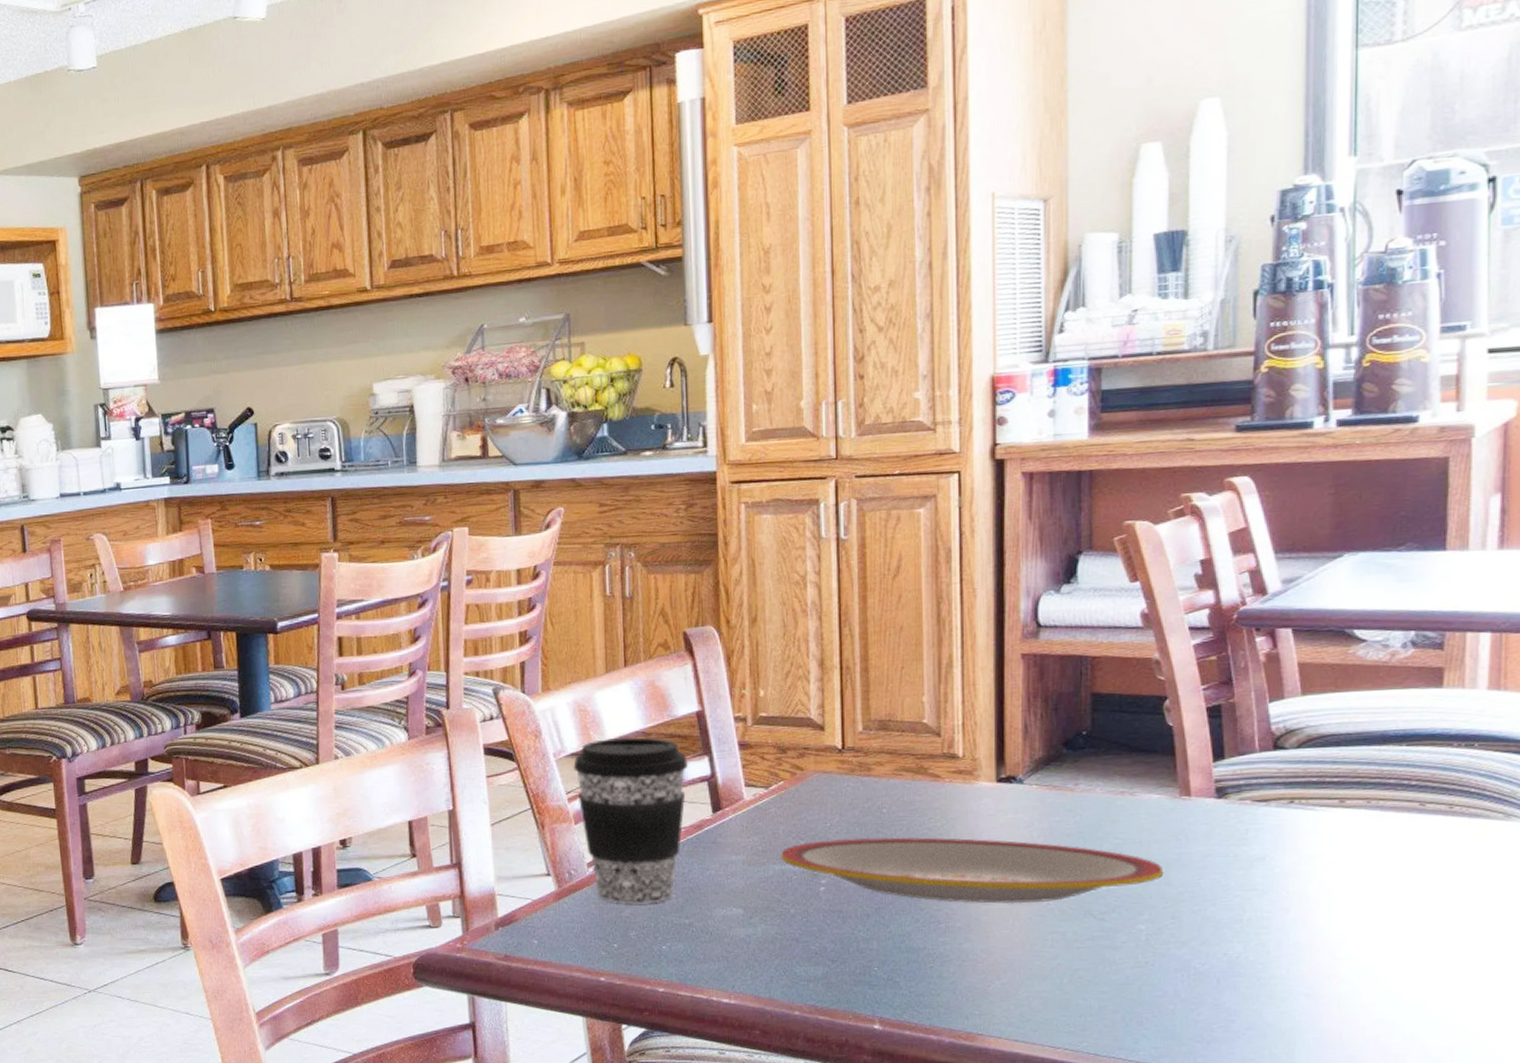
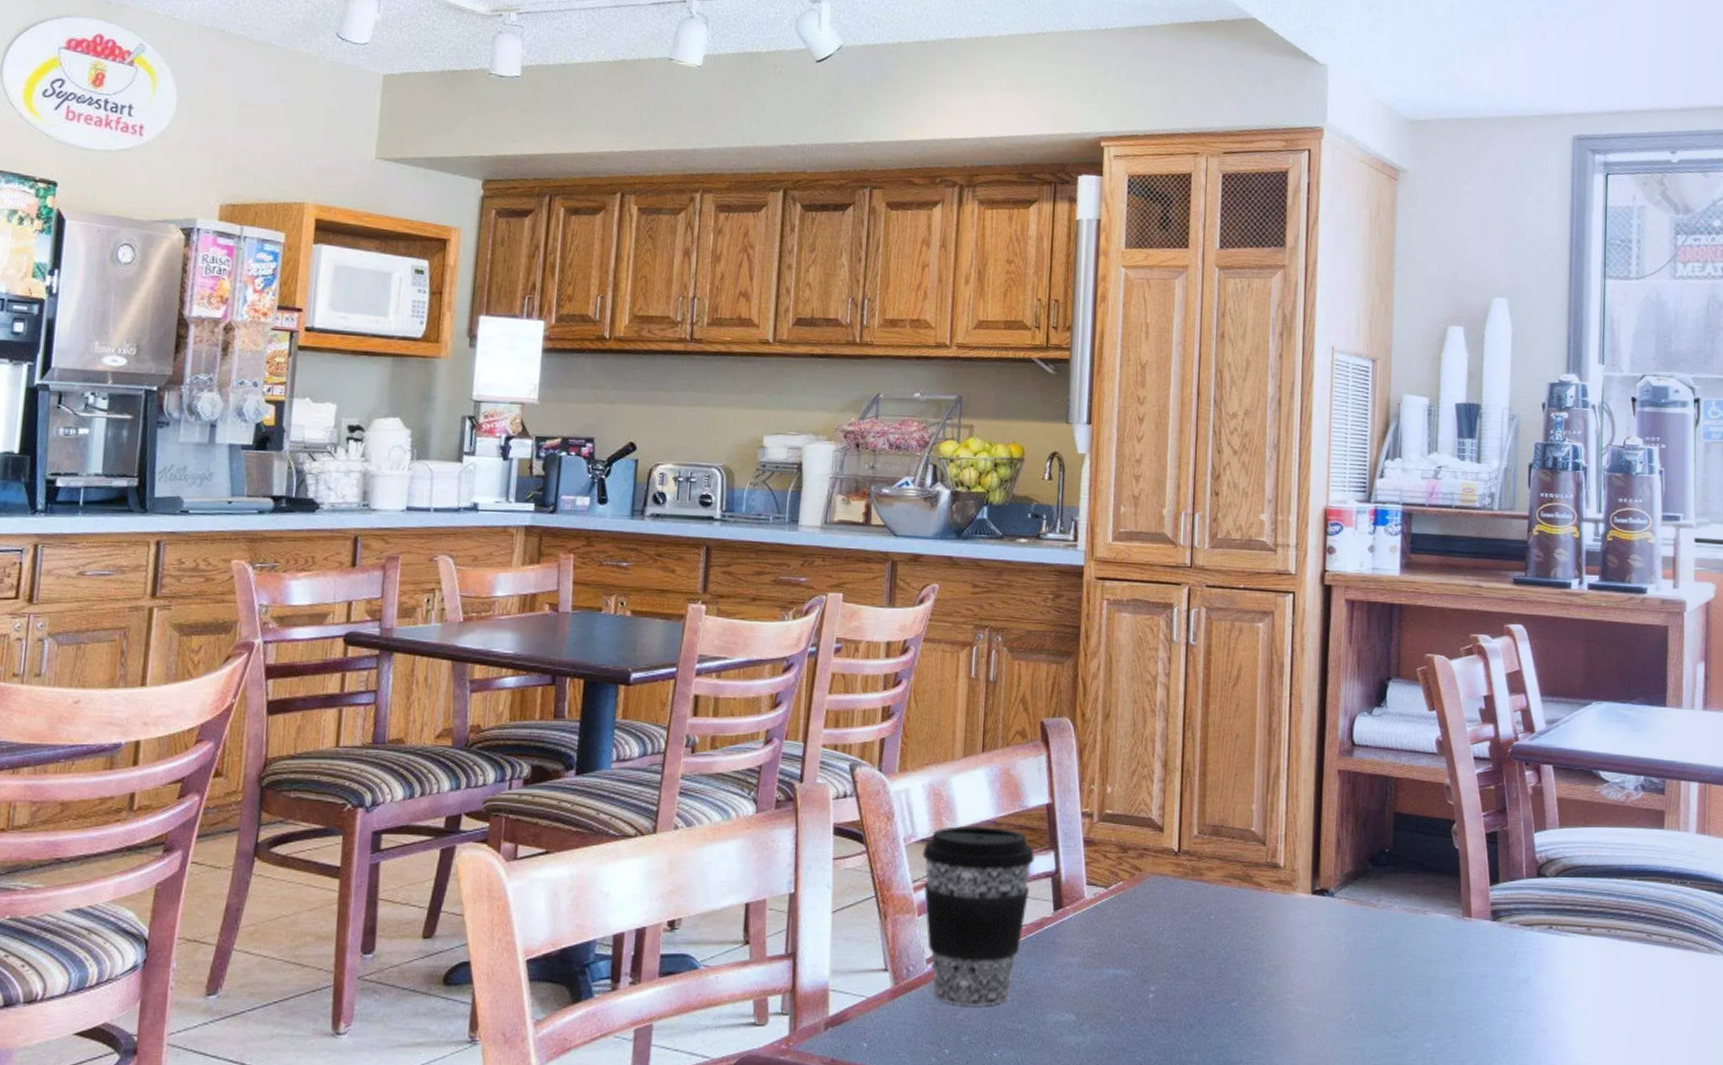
plate: present [781,836,1164,904] -> none [1115,944,1448,1018]

